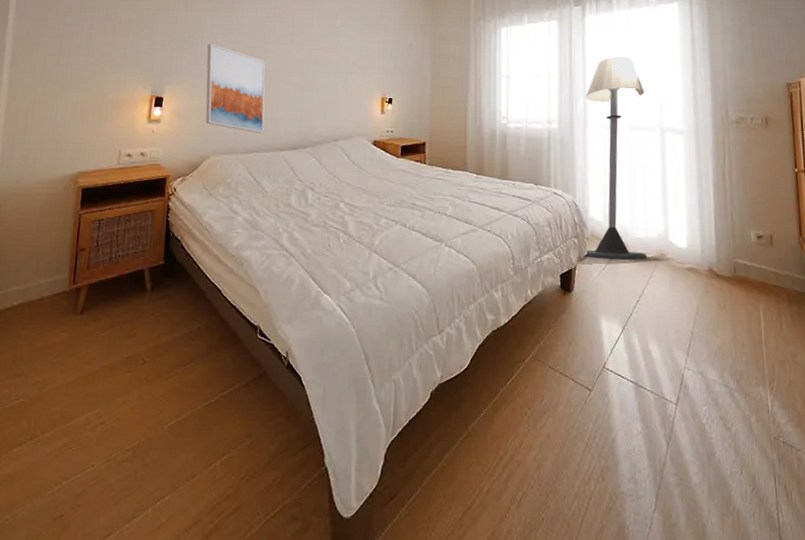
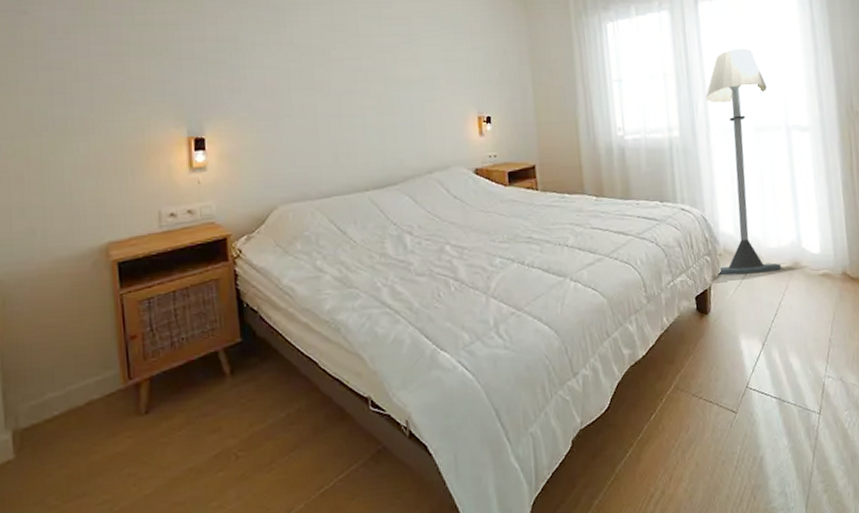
wall art: present [205,43,266,134] -> none [252,64,341,173]

